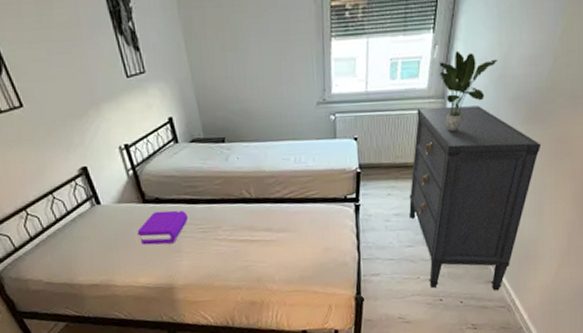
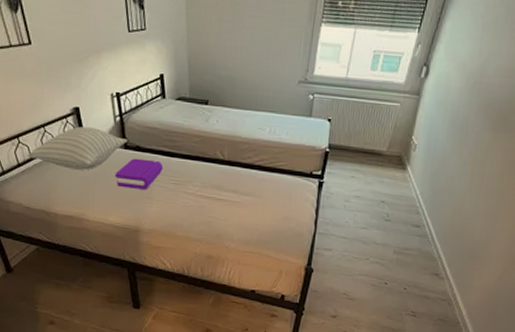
pillow: none [39,186,145,235] -> present [28,126,127,170]
dresser: present [409,105,542,291] -> none [368,100,505,284]
potted plant: present [439,50,497,132] -> none [416,52,475,128]

